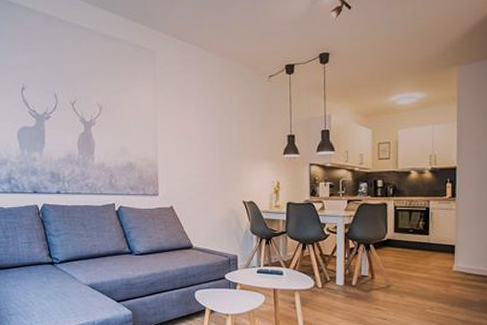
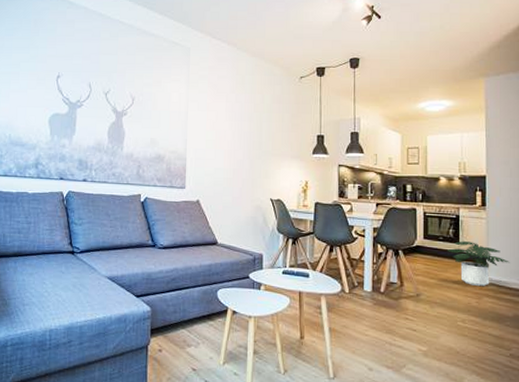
potted plant: none [416,233,478,275] -> present [446,241,510,287]

